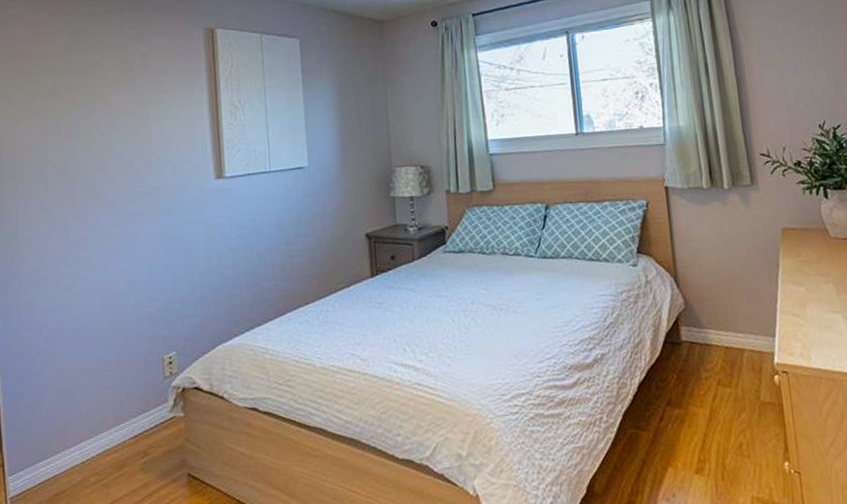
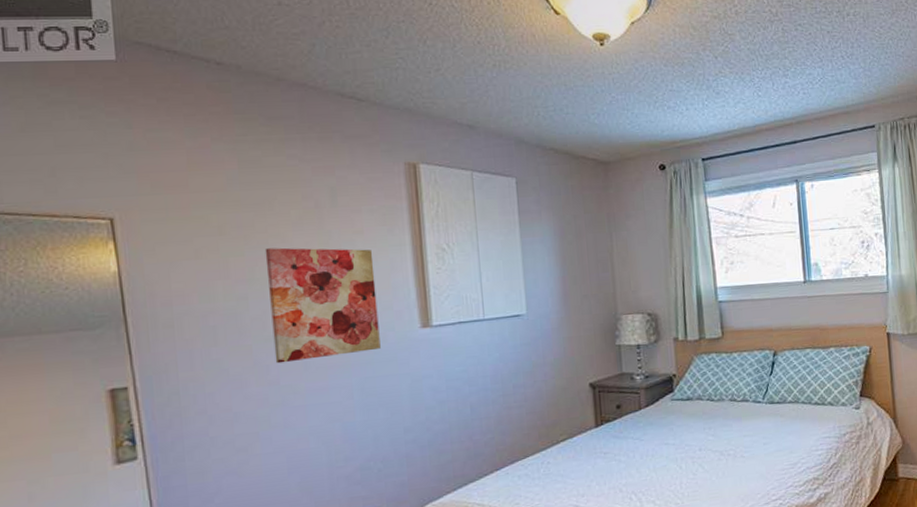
wall art: none [88,107,181,211] -> present [265,247,381,364]

